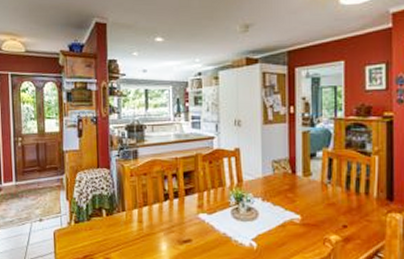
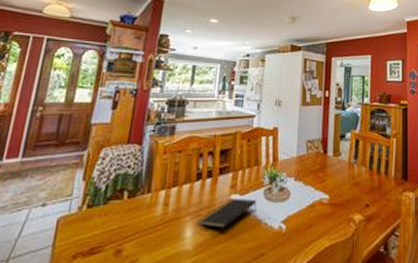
notepad: none [170,217,225,244] -> present [197,199,257,228]

